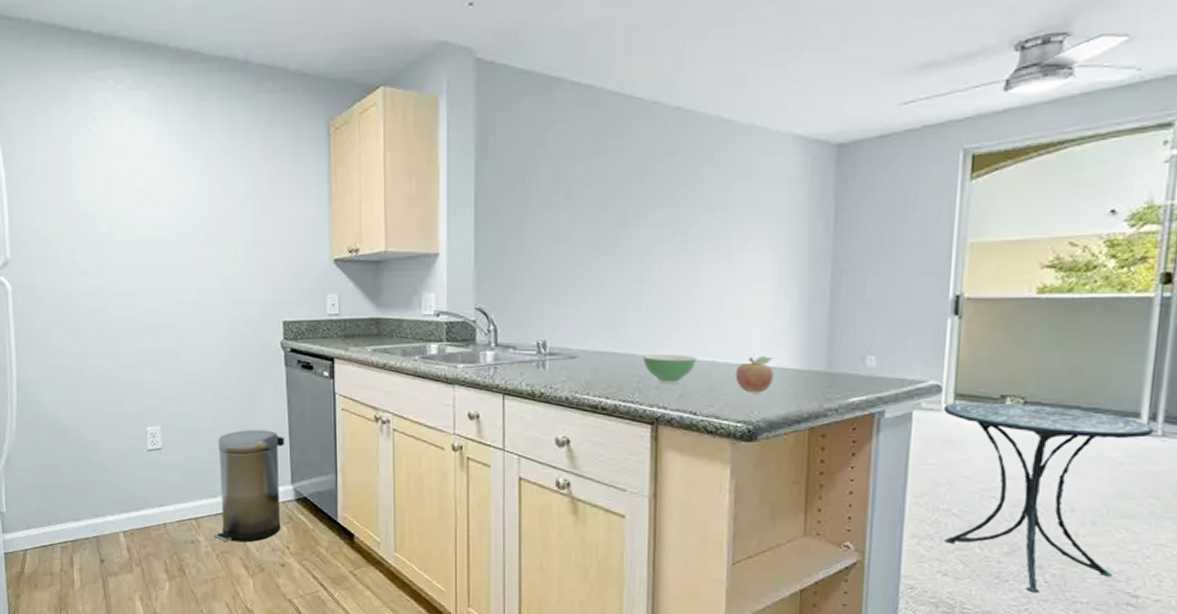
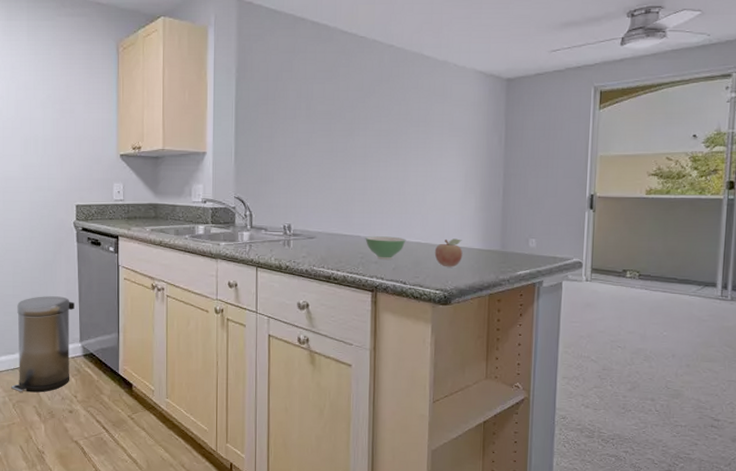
side table: present [944,402,1155,593] -> none [584,275,726,420]

